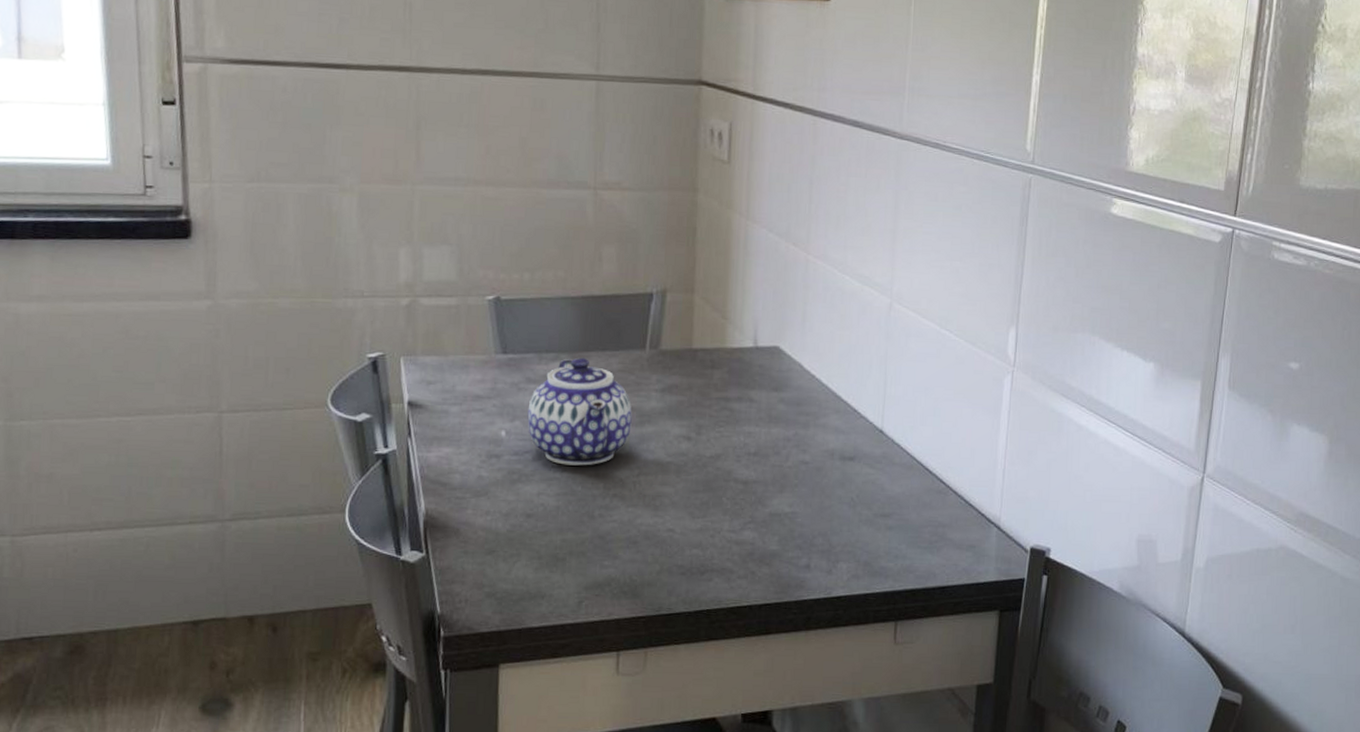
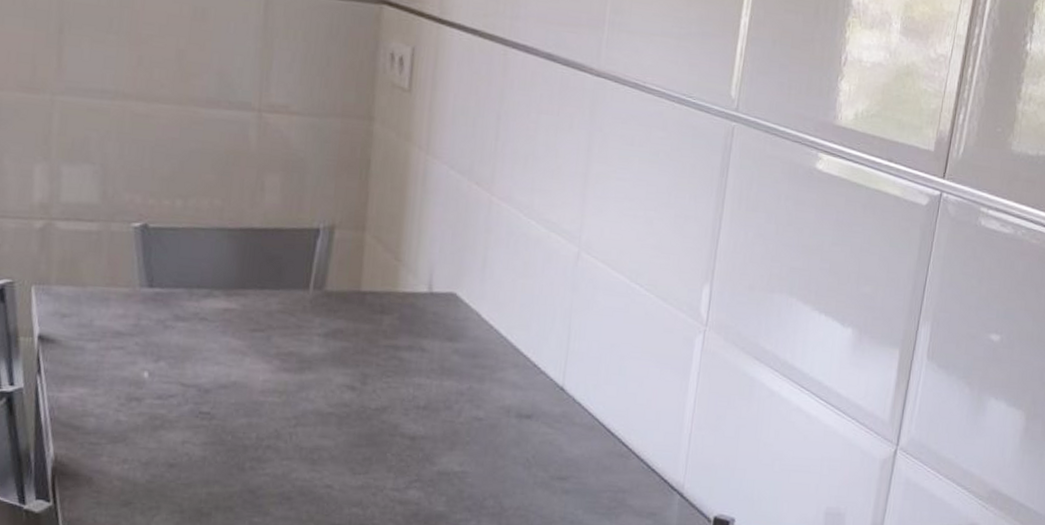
teapot: present [527,357,632,466] -> none [173,295,292,414]

